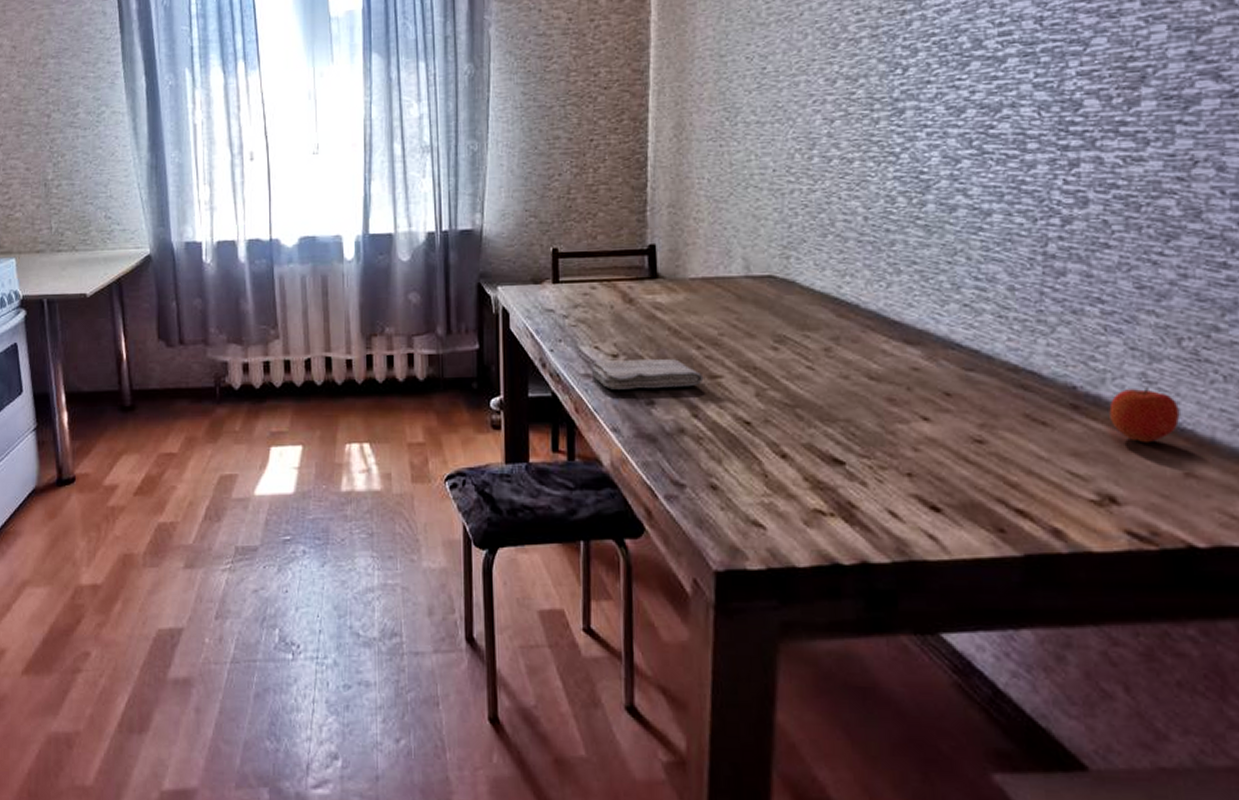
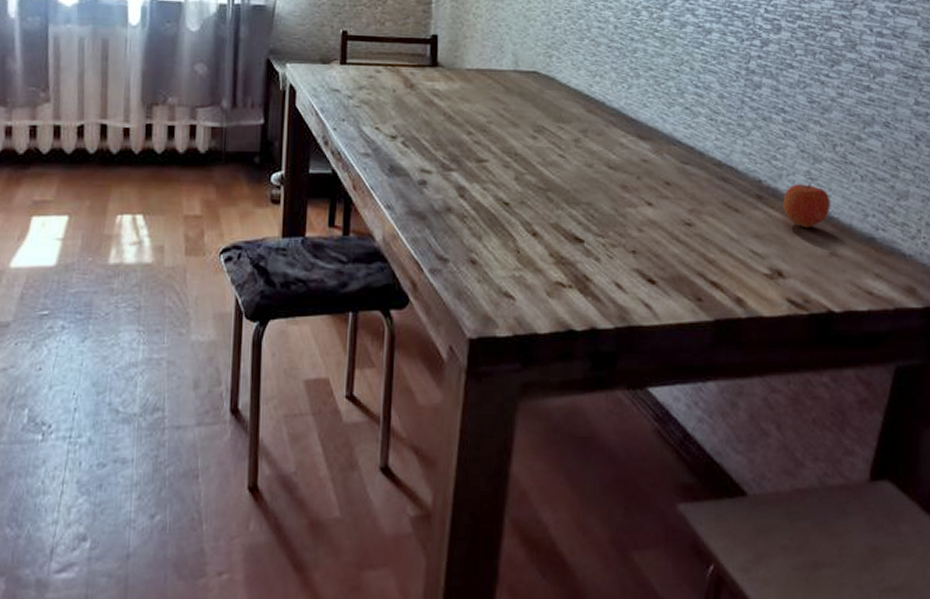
washcloth: present [591,359,704,390] -> none [370,141,472,170]

